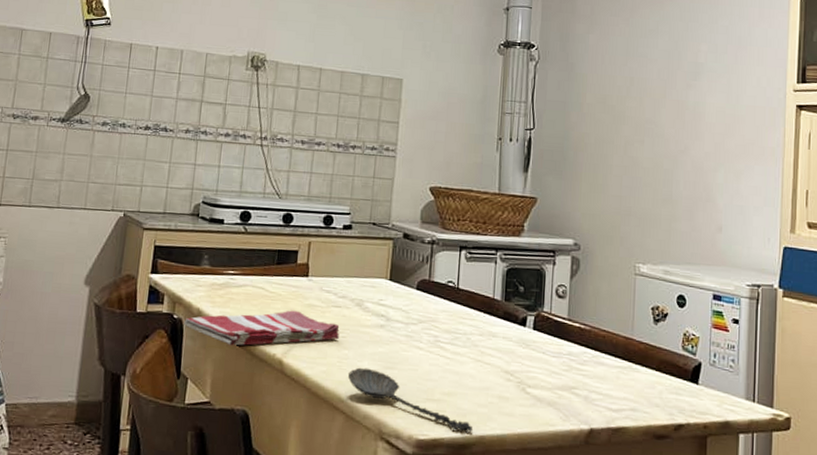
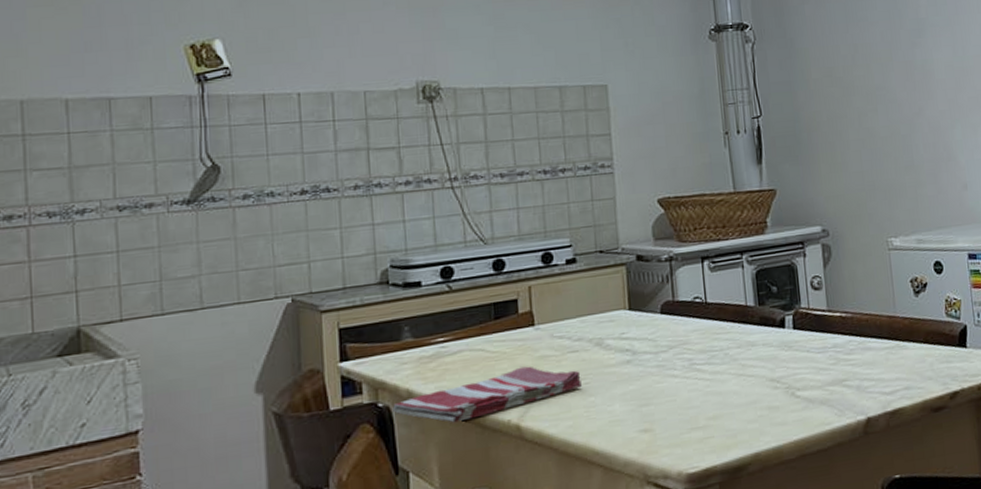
spoon: present [347,367,473,432] -> none [598,410,746,455]

